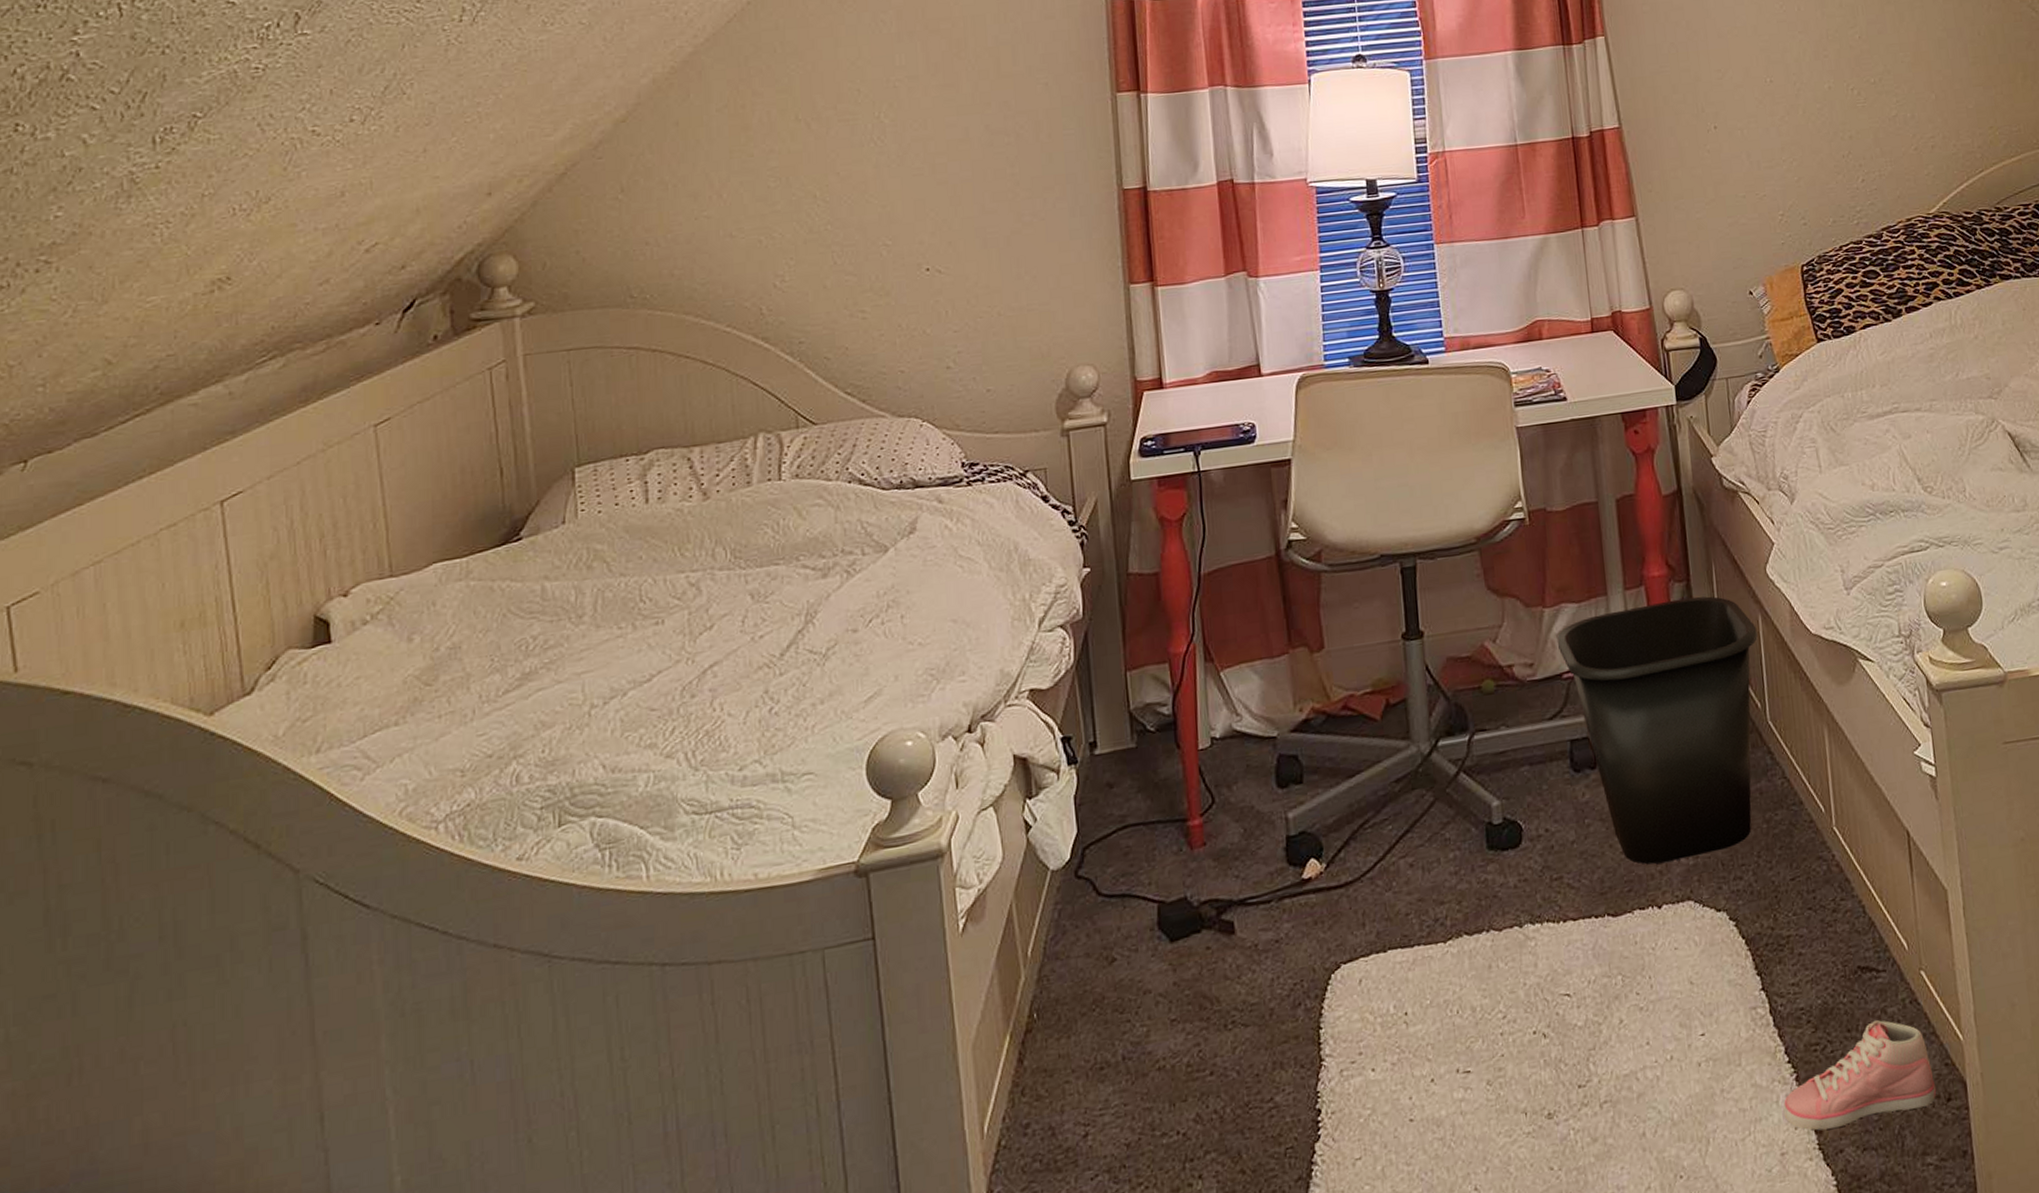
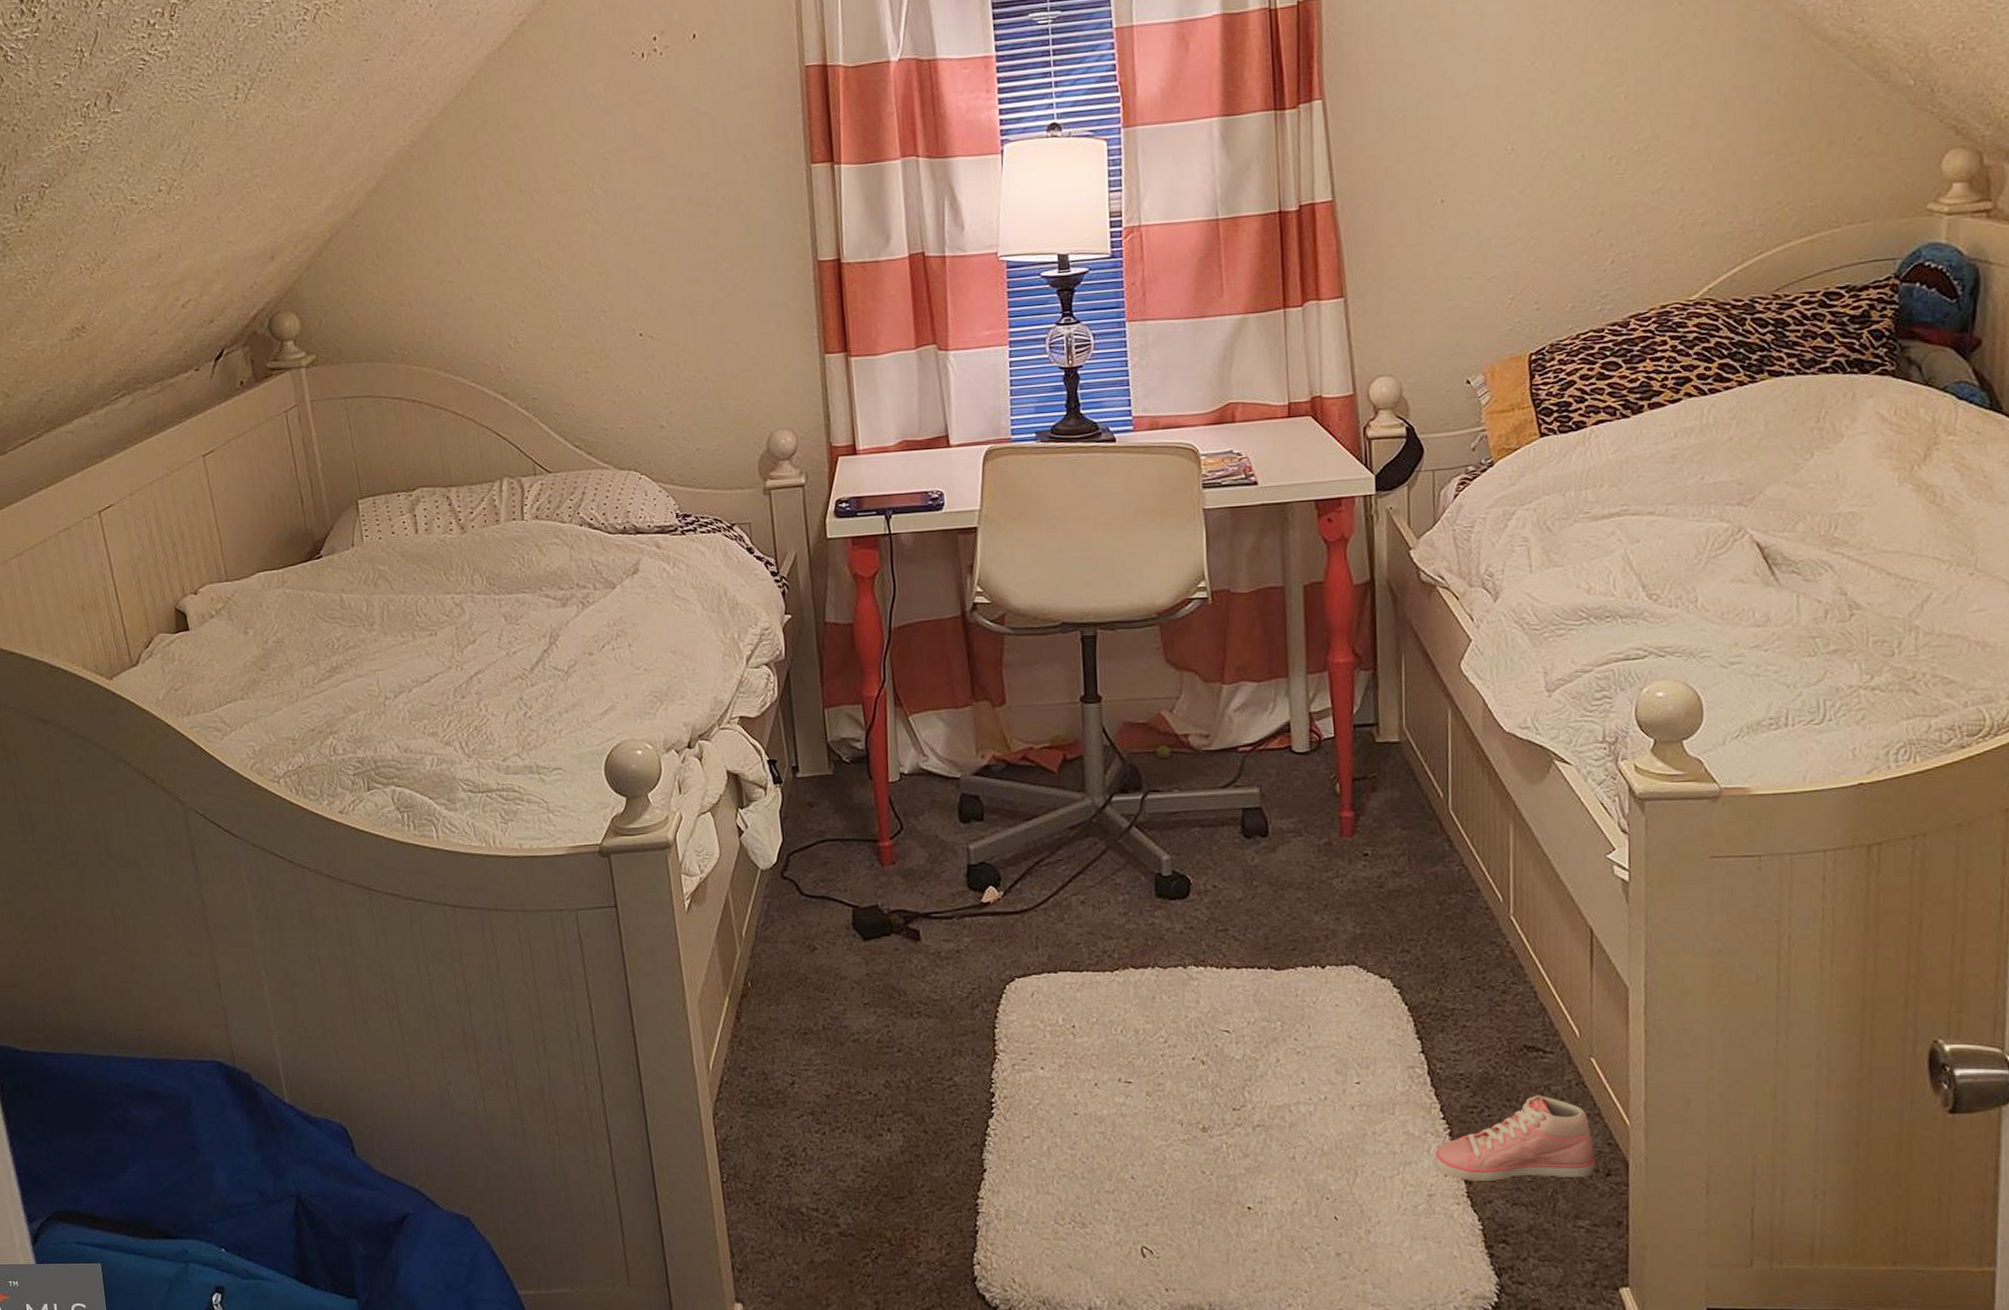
waste bin: present [1556,596,1758,865] -> none [1234,686,1445,928]

